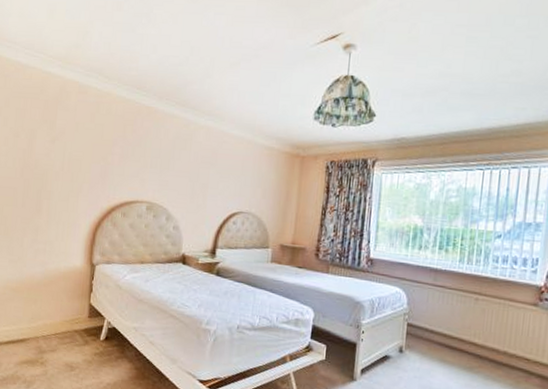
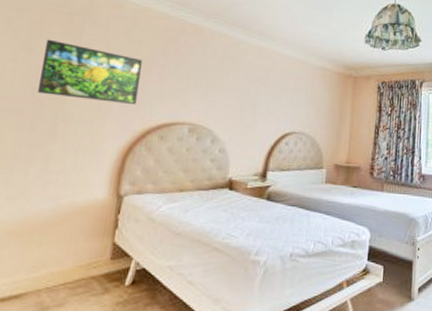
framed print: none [25,125,106,184] -> present [37,39,143,104]

